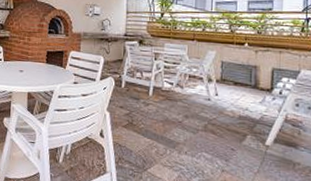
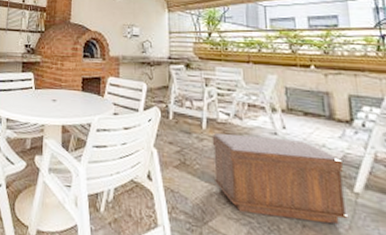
bench: none [156,99,259,170] -> present [212,133,350,225]

